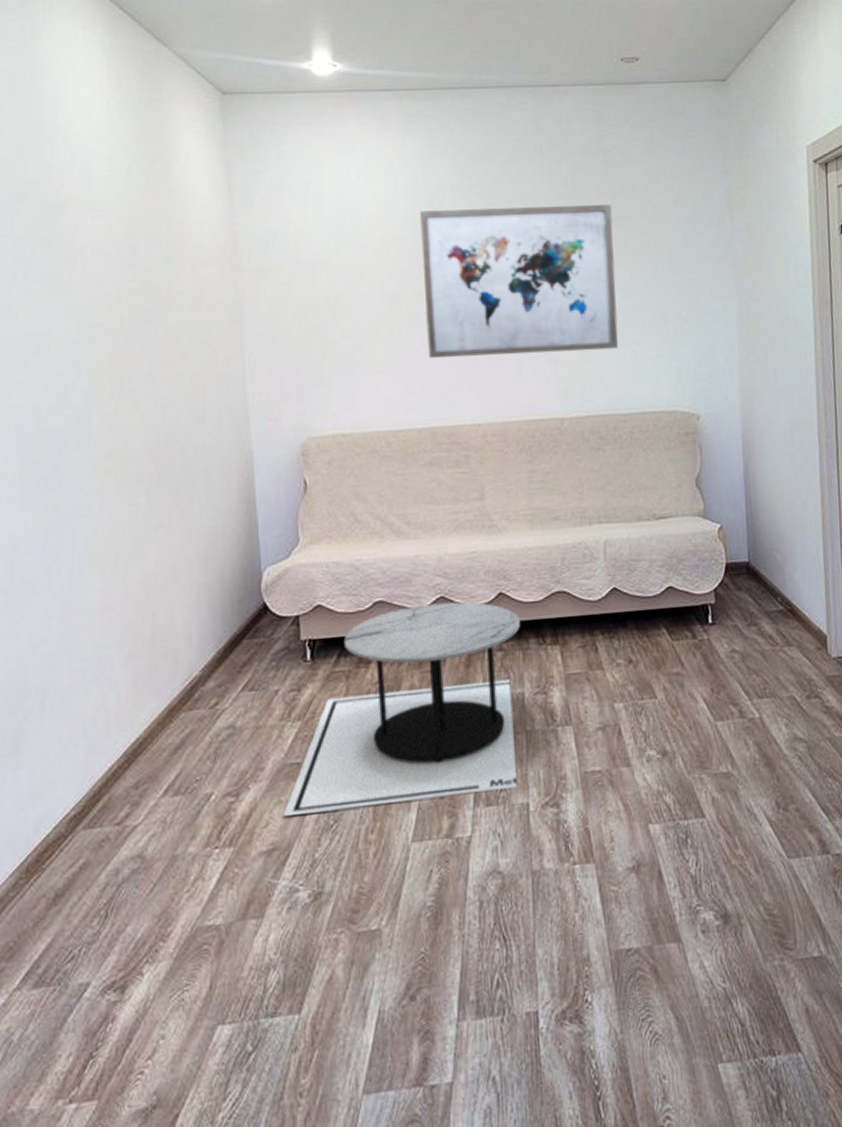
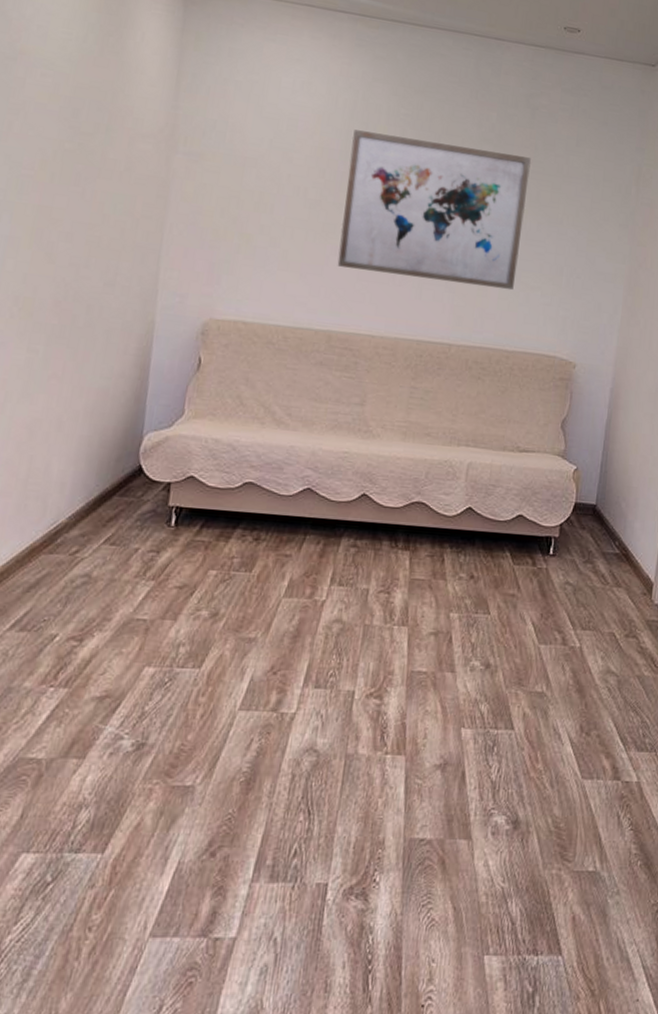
coffee table: present [282,602,521,816] -> none [120,492,379,675]

